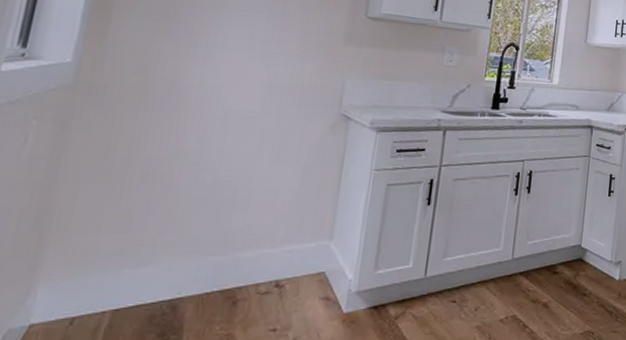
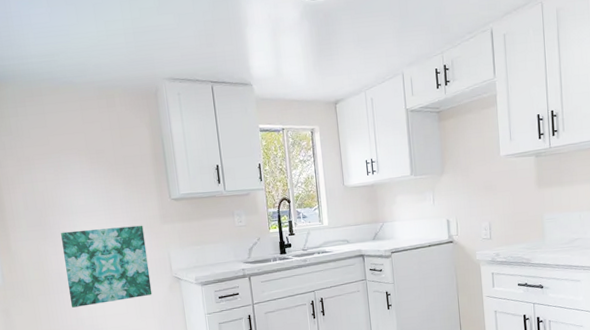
wall art: none [173,29,318,135] -> present [61,225,152,308]

